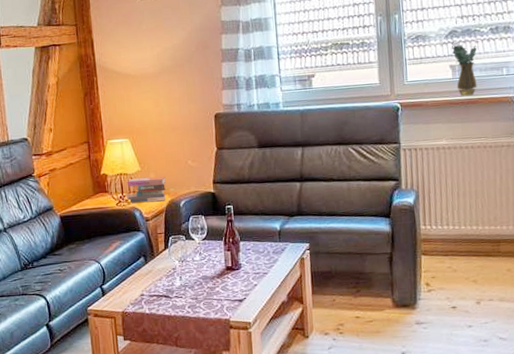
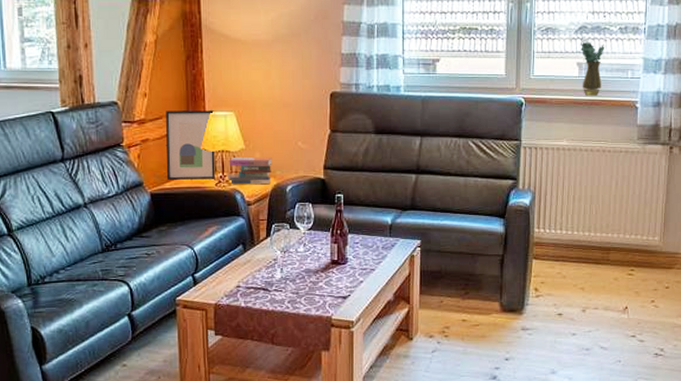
picture frame: none [69,138,116,203] -> present [165,109,215,181]

